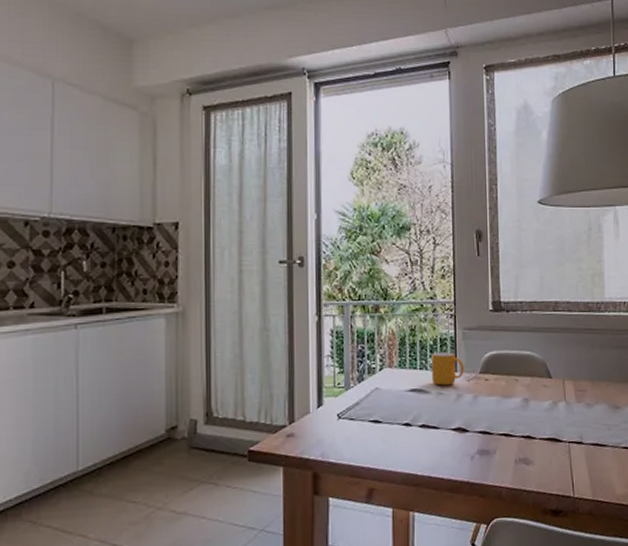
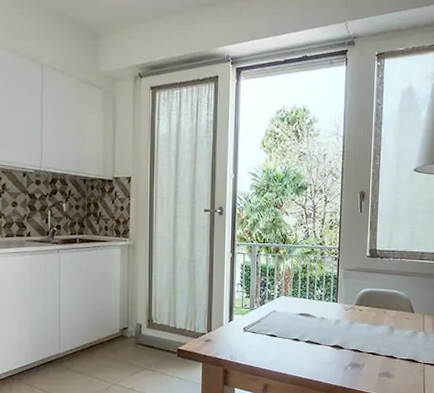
mug: present [432,351,464,386] -> none [318,286,343,313]

